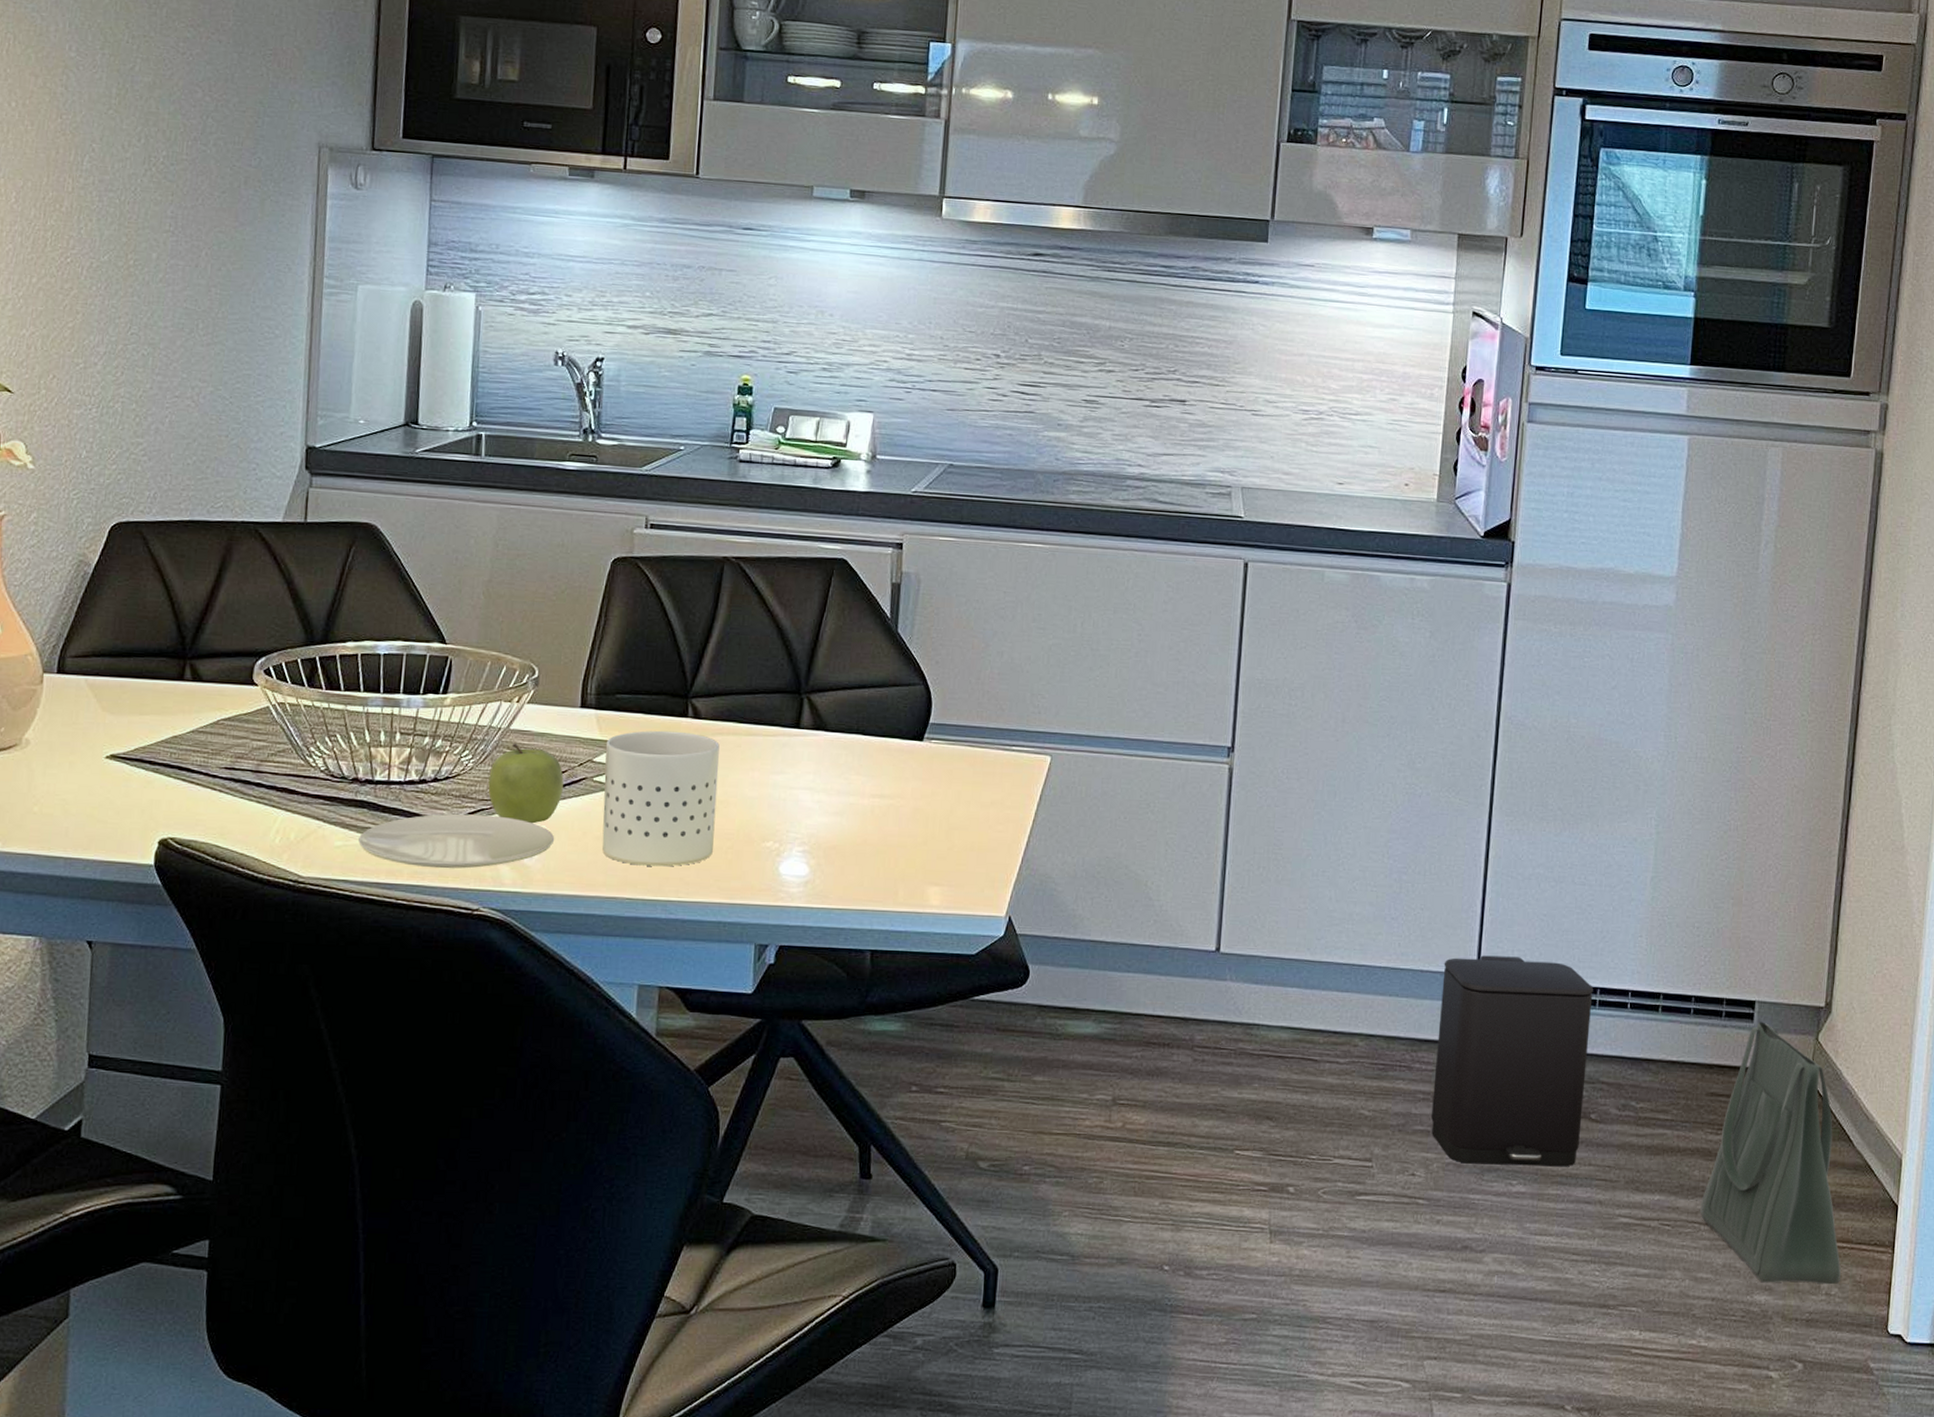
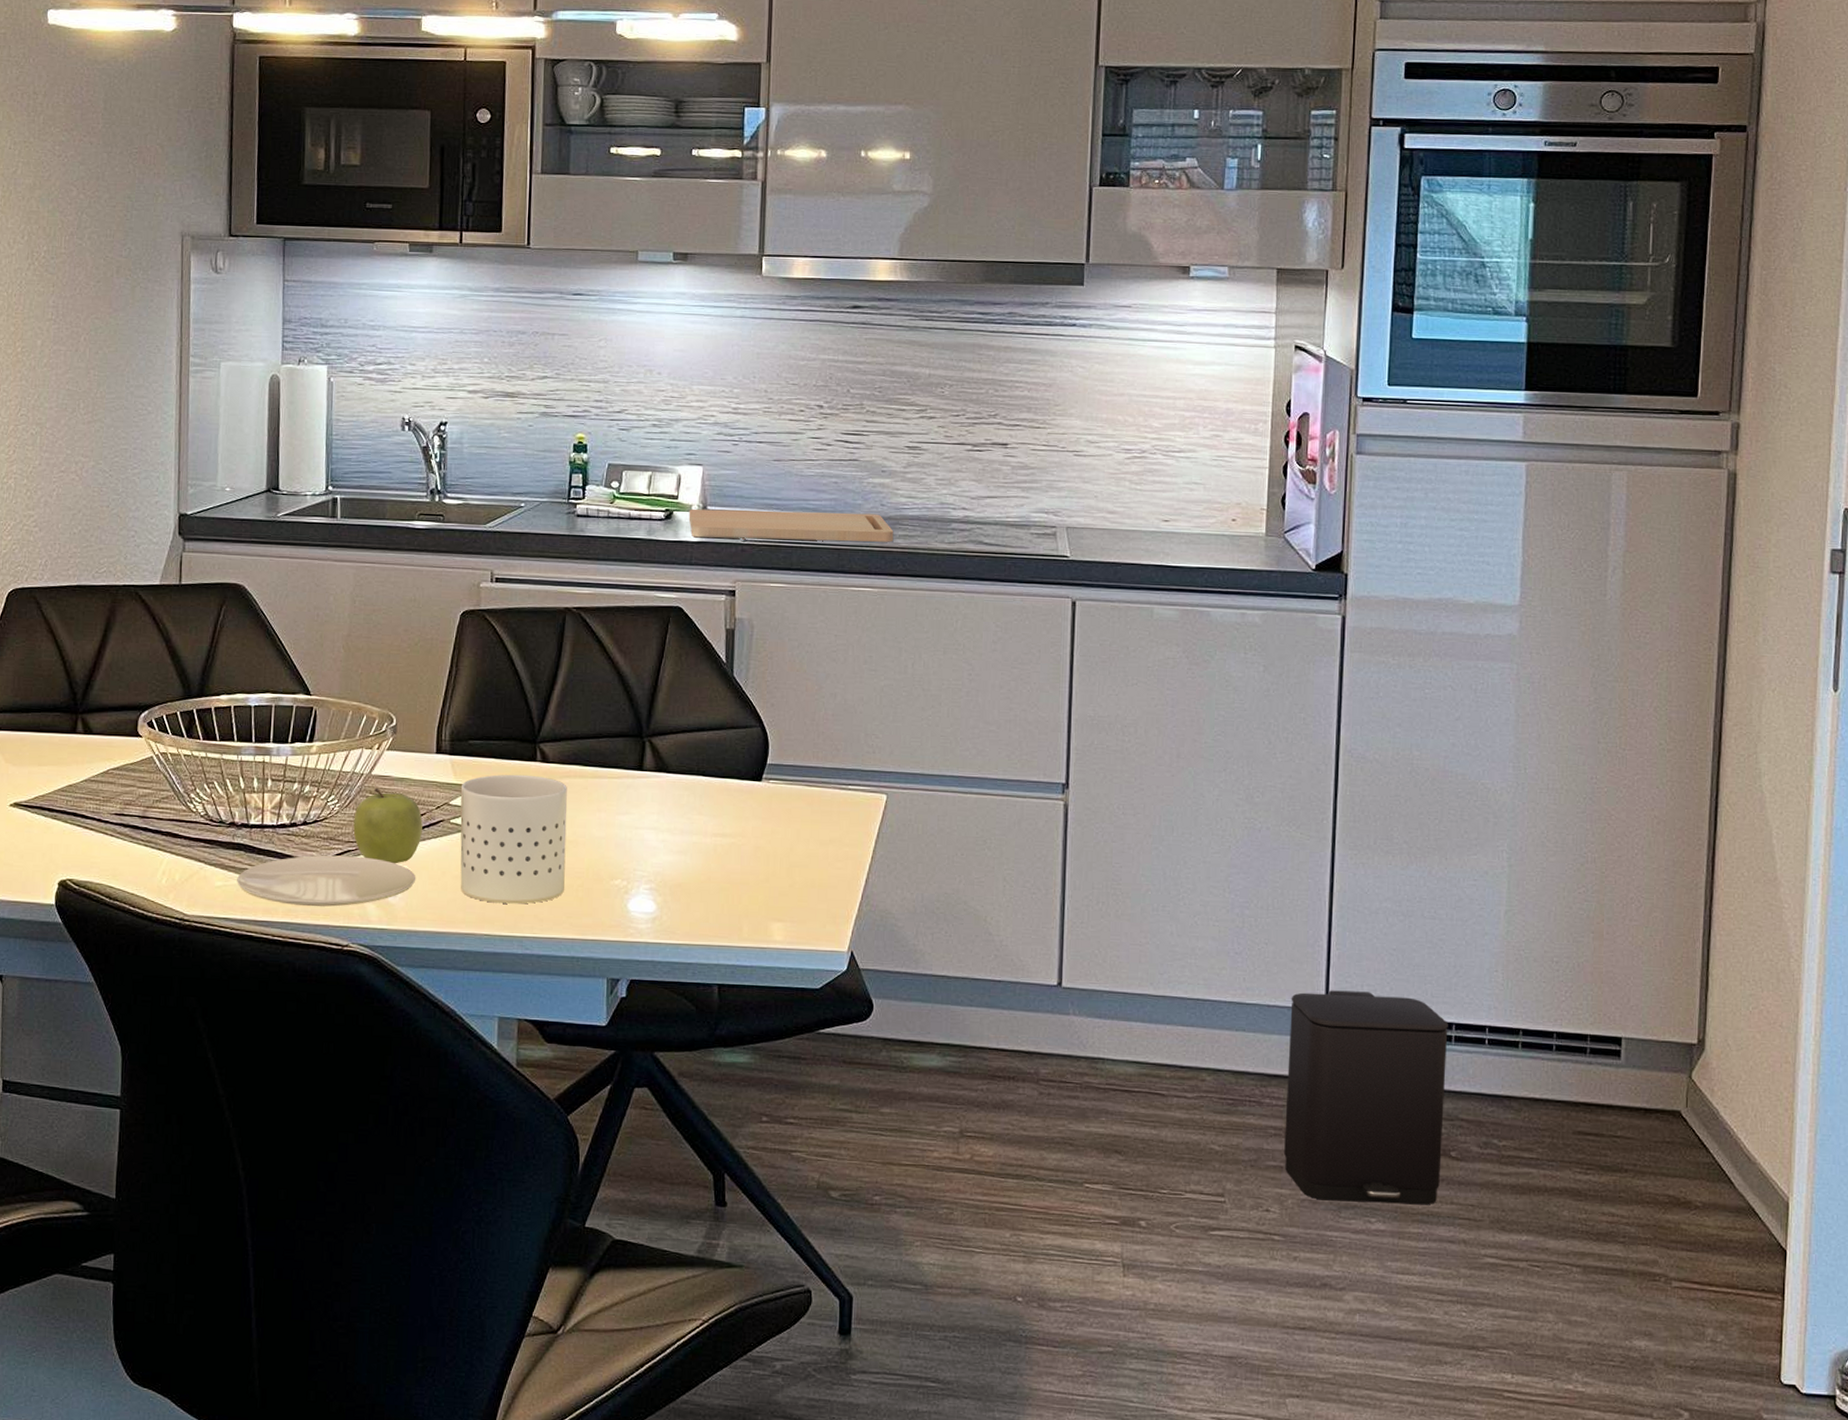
cutting board: none [857,457,1068,498] -> present [688,508,894,542]
shopping bag: present [1699,1021,1841,1285] -> none [1570,1059,1727,1332]

